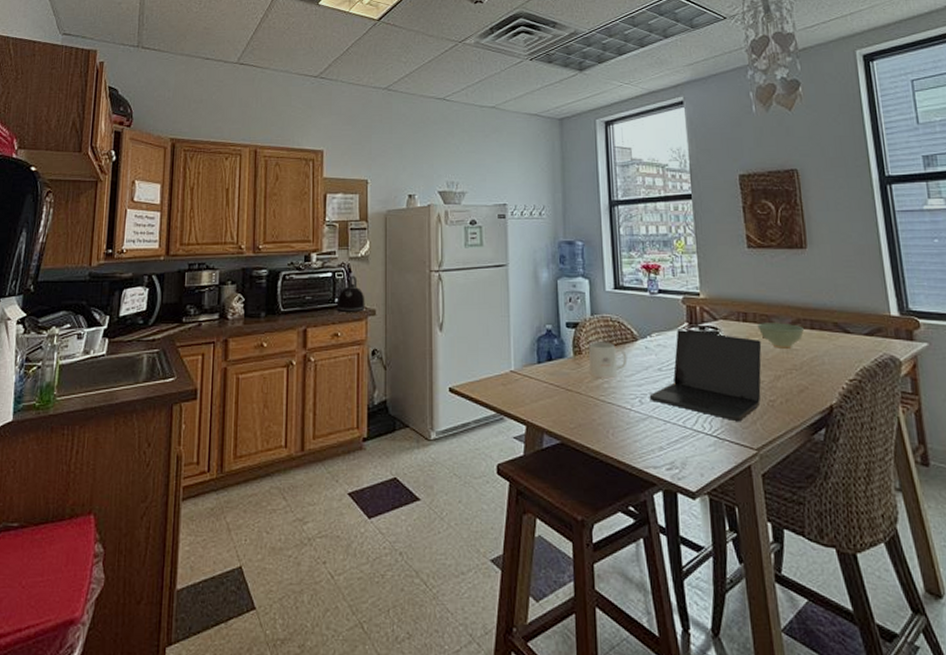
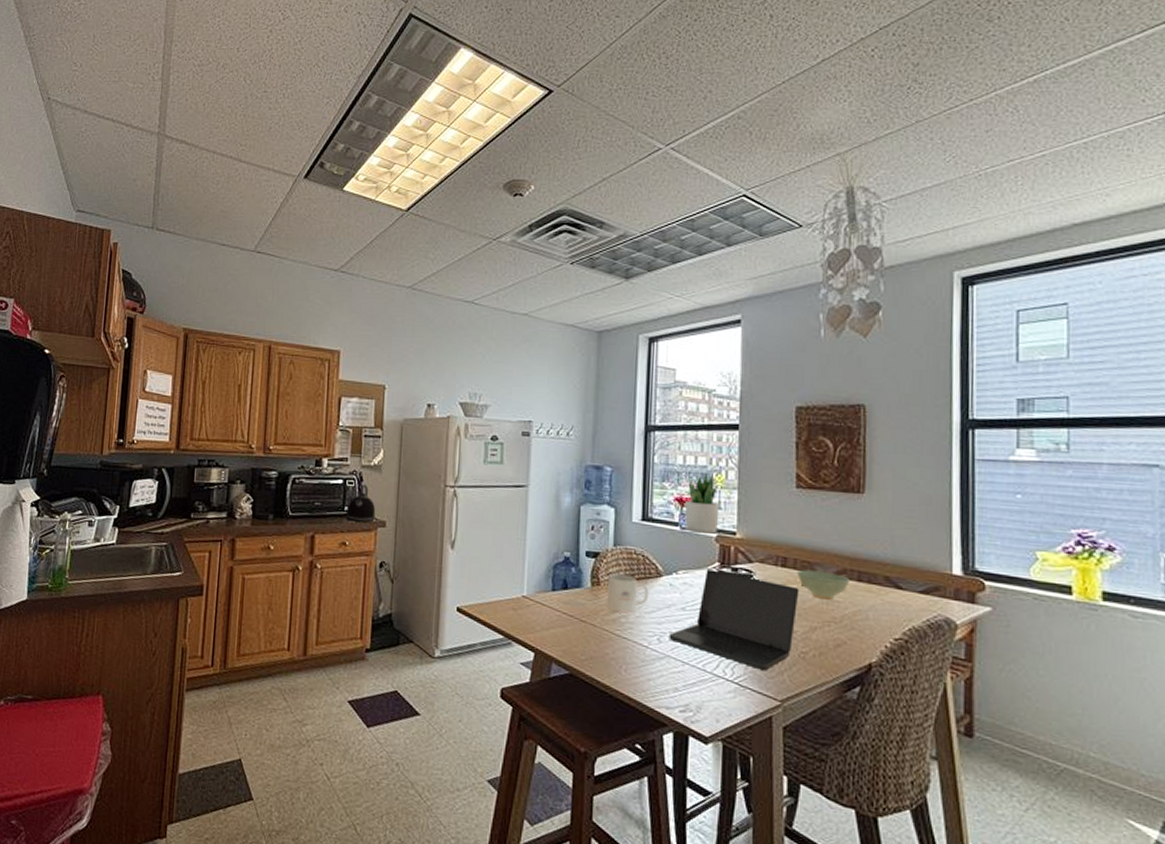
planter: none [652,241,683,298] -> present [685,473,720,535]

